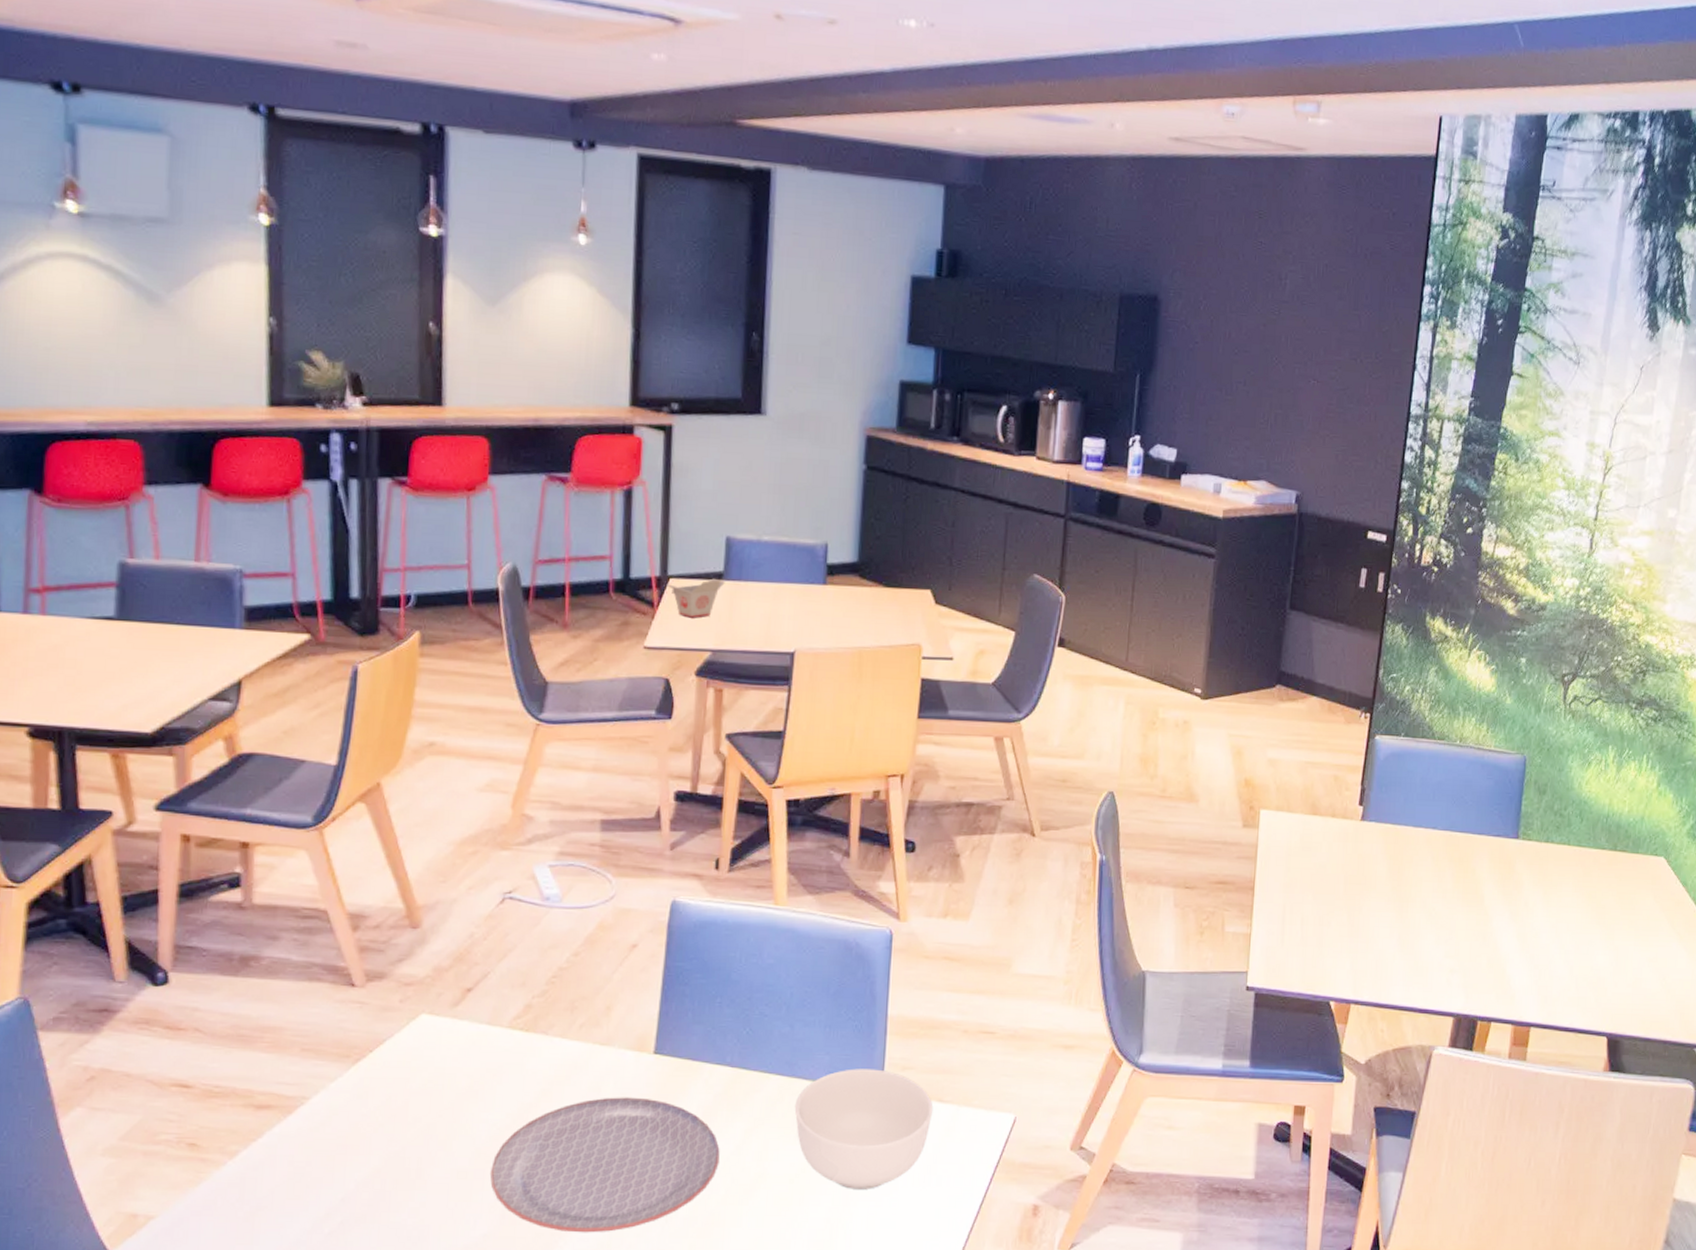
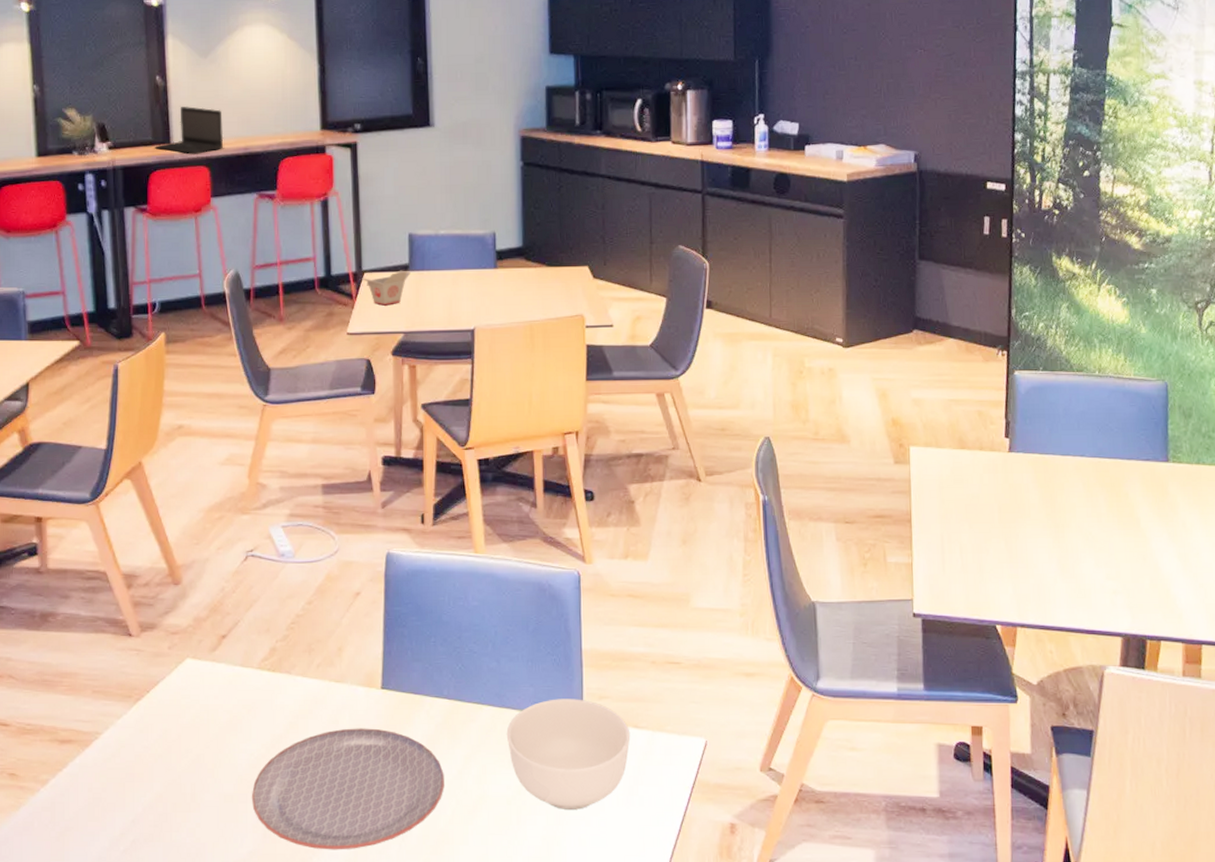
laptop: none [421,362,510,423] -> present [154,107,224,156]

